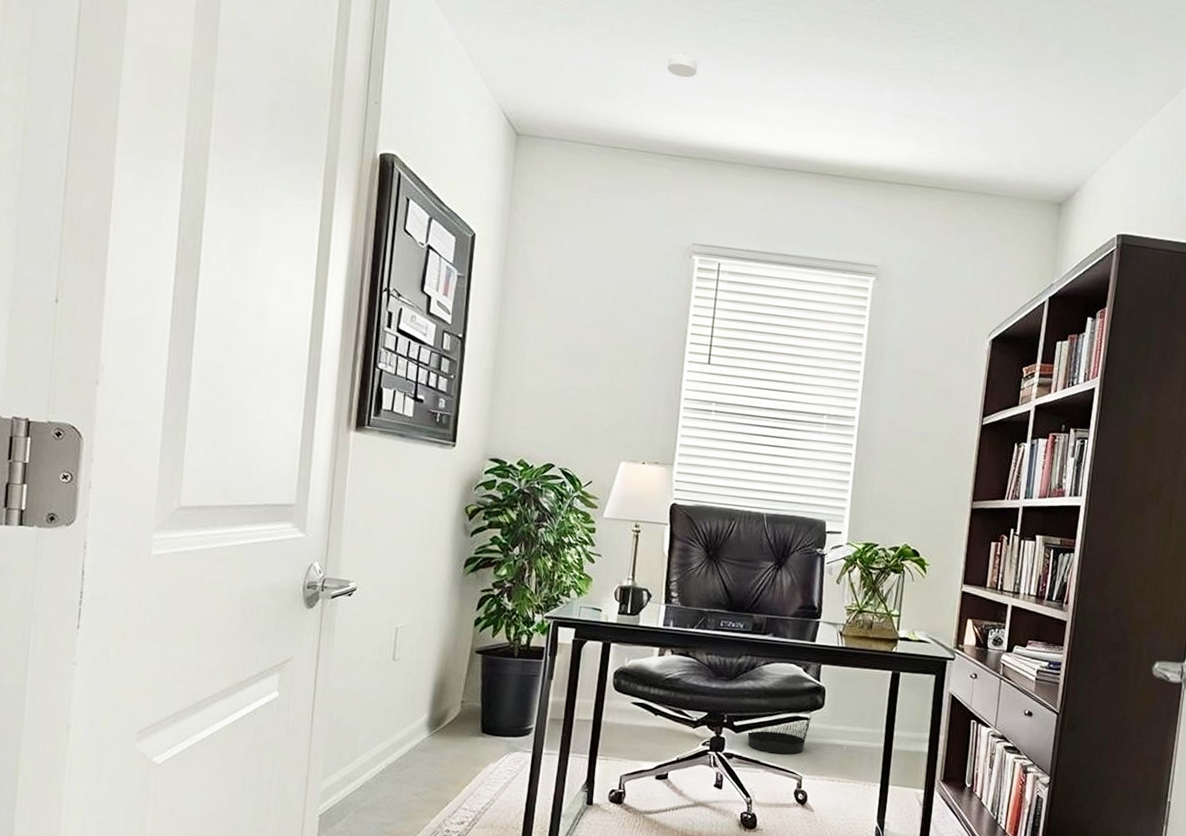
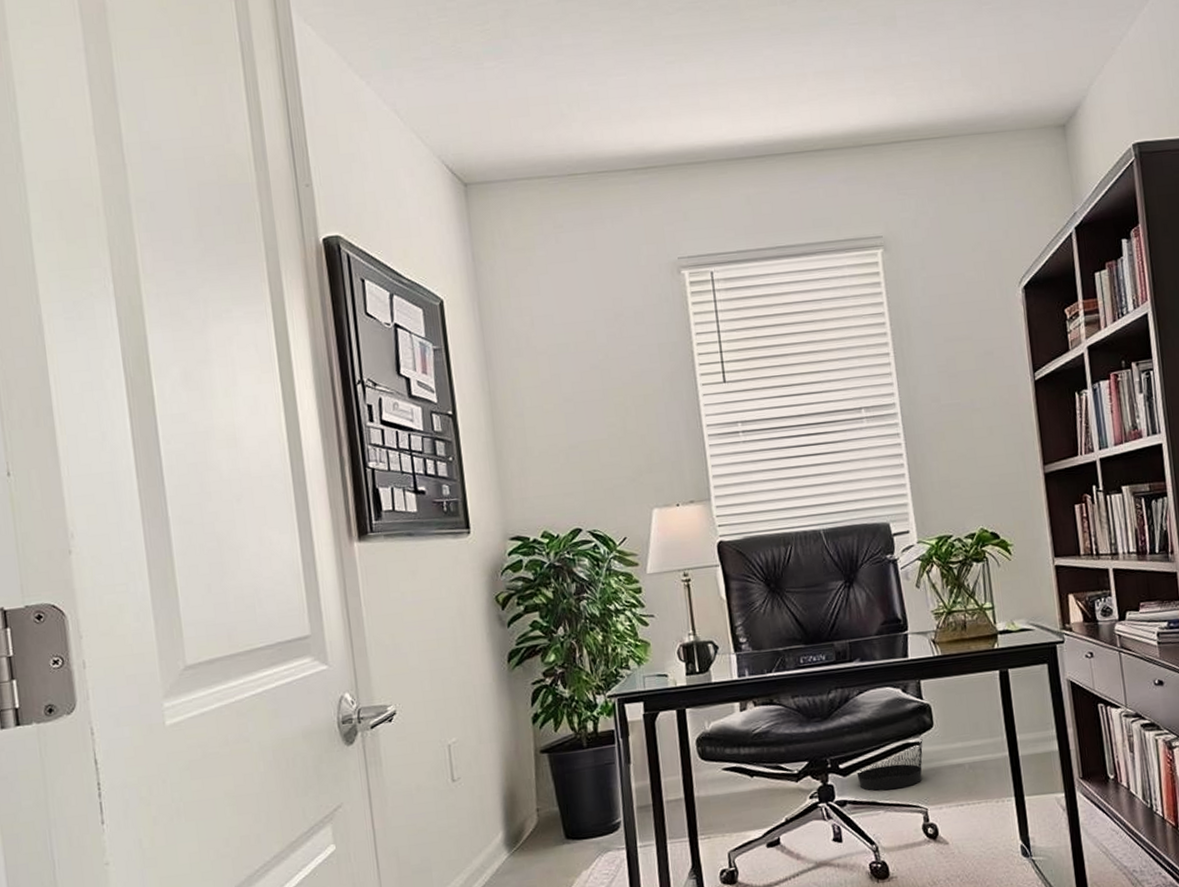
smoke detector: present [667,53,698,78] -> none [608,59,643,85]

